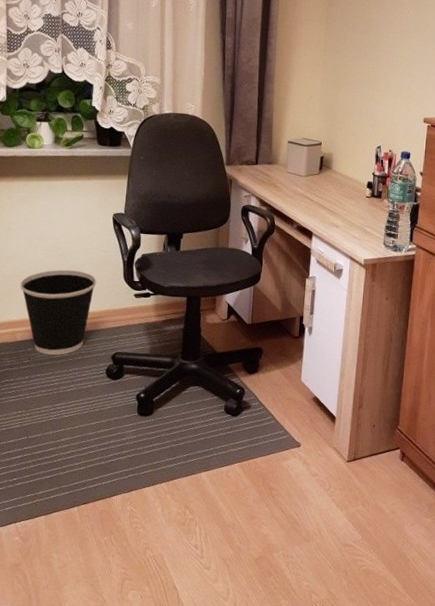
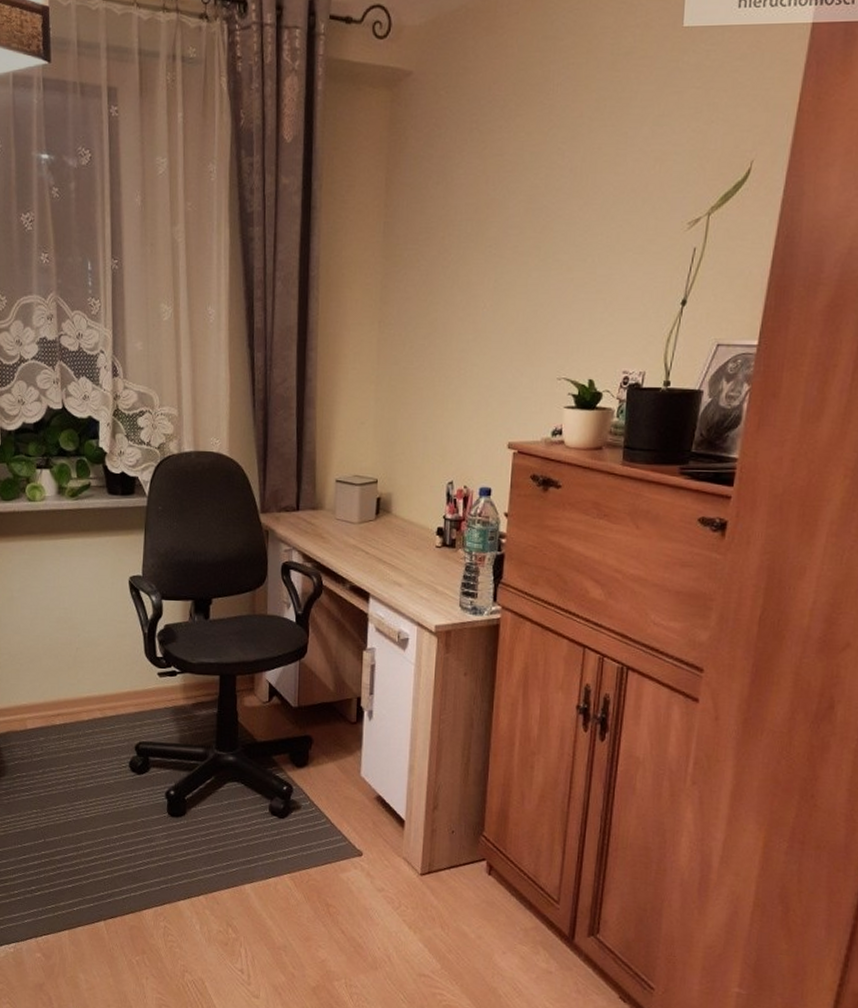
wastebasket: present [20,269,97,356] -> none [27,644,114,746]

